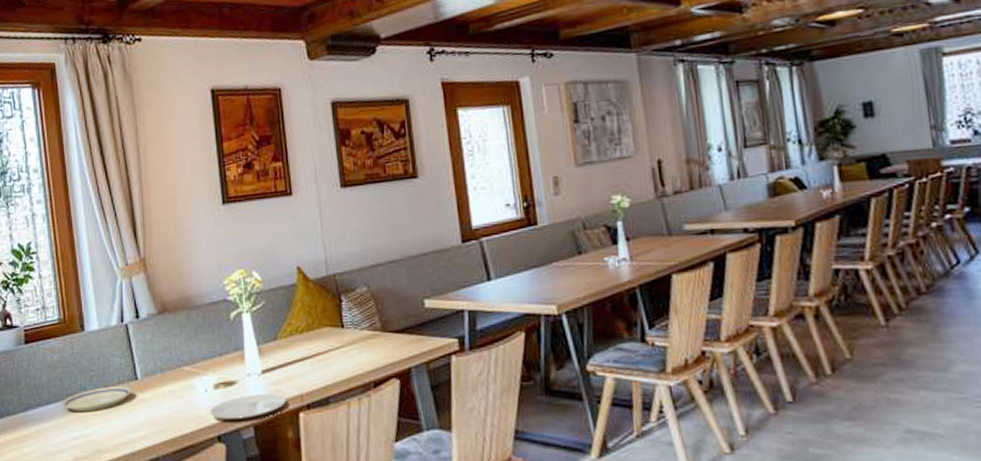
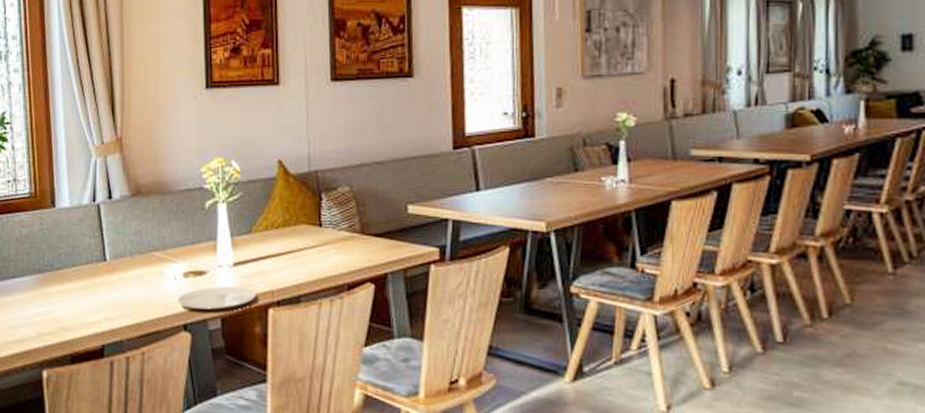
plate: present [61,386,132,412] -> none [28,265,99,289]

